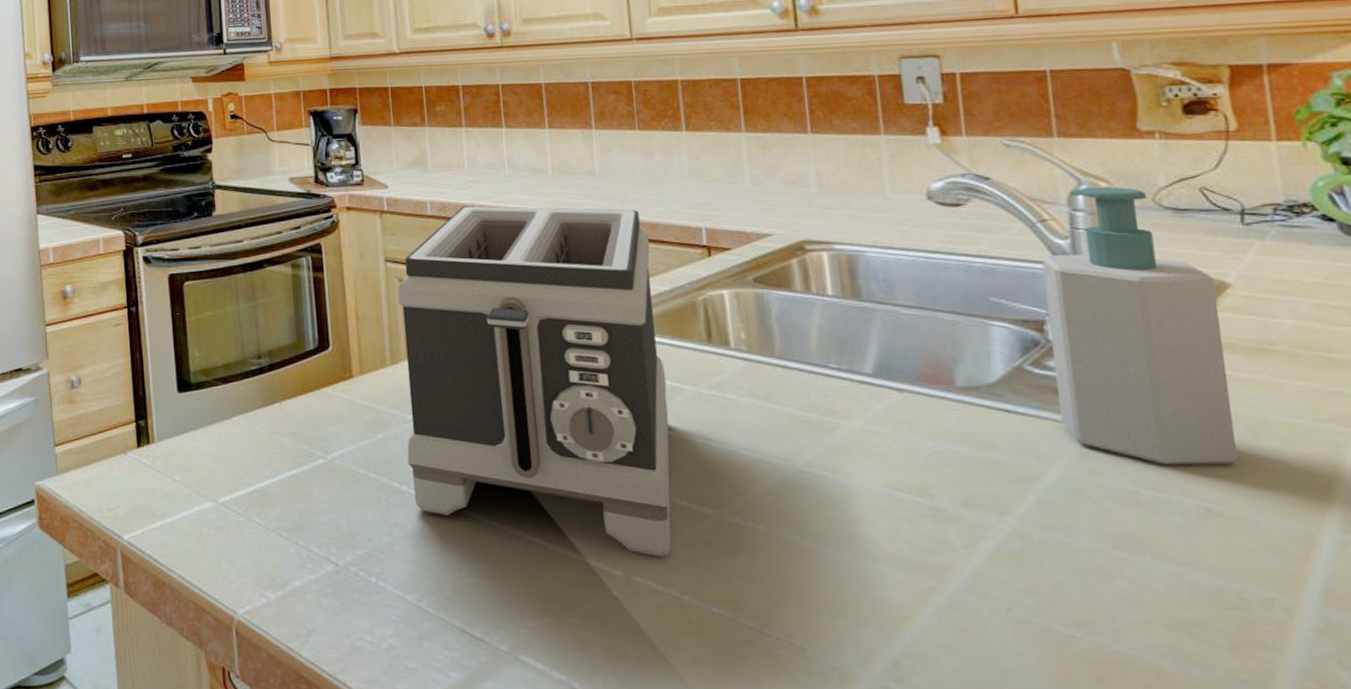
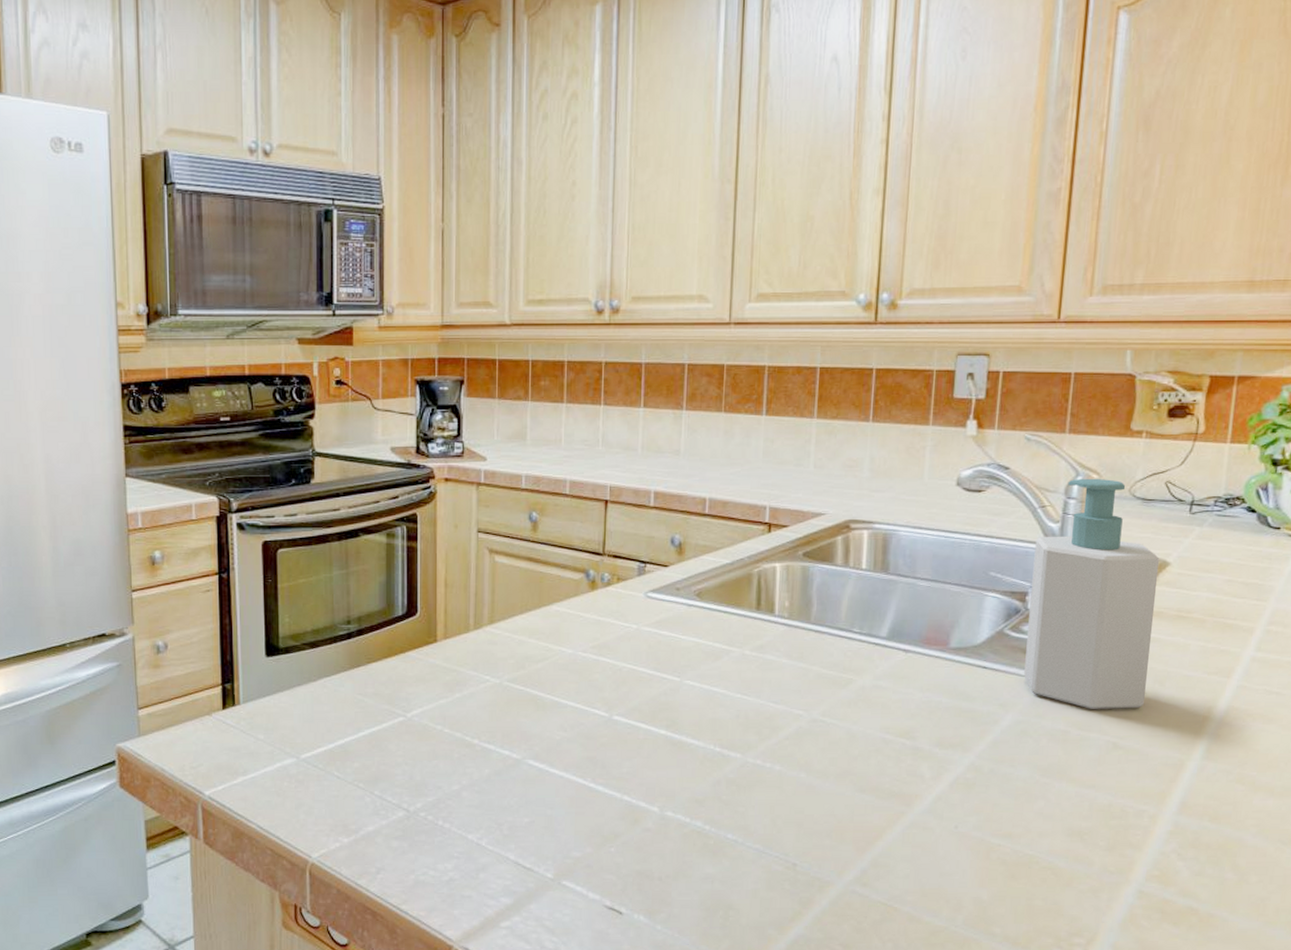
toaster: present [397,206,672,557] -> none [481,480,719,794]

